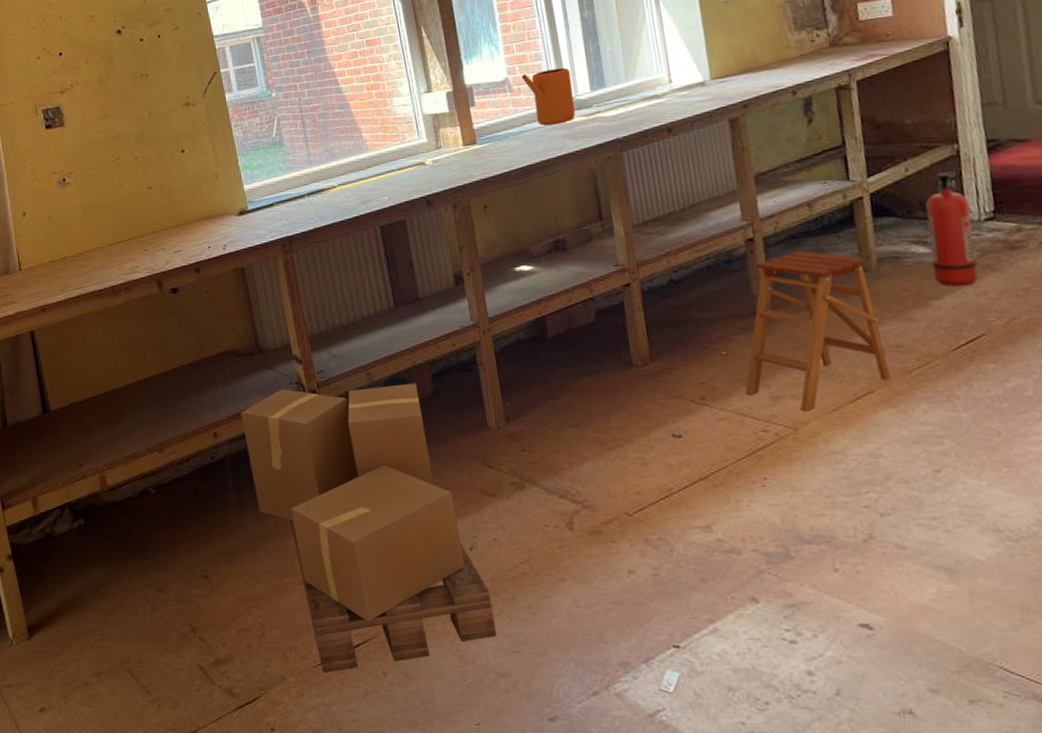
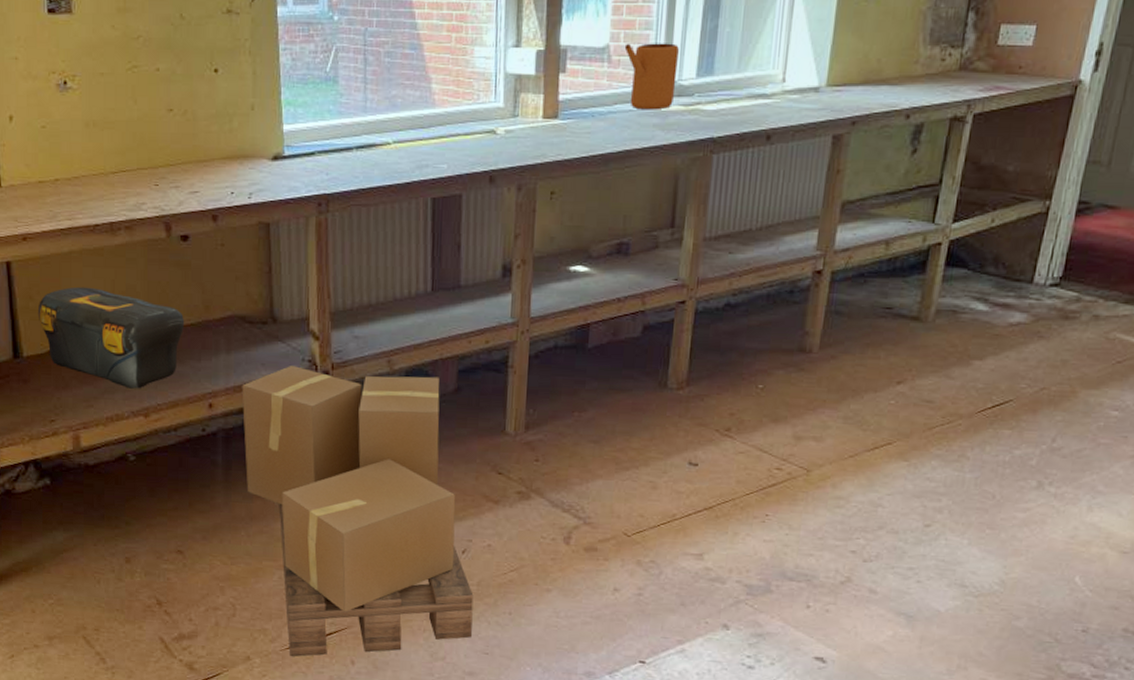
toolbox: none [59,343,184,428] -> present [37,286,185,389]
step ladder: present [745,250,890,412] -> none [771,290,925,455]
fire extinguisher: present [925,171,978,286] -> none [983,227,1041,350]

